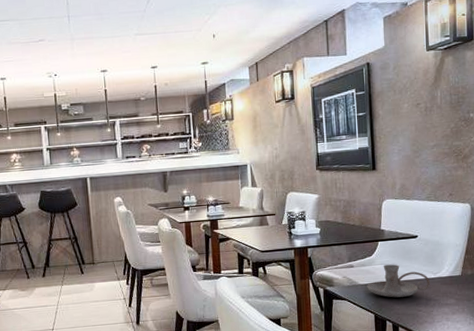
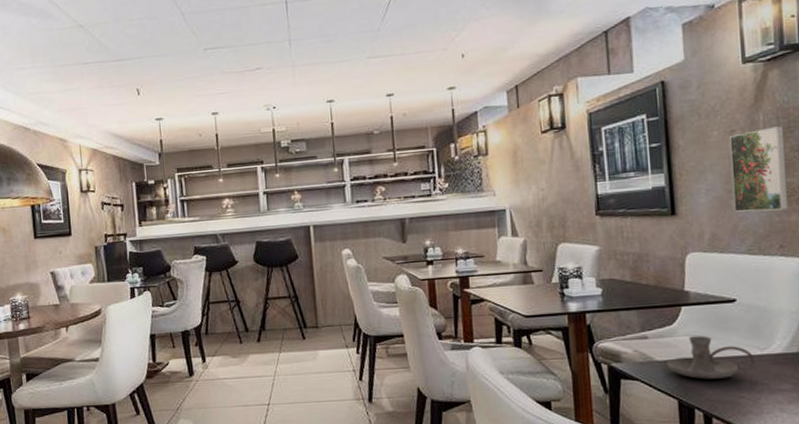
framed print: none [416,101,457,168] -> present [730,126,789,212]

